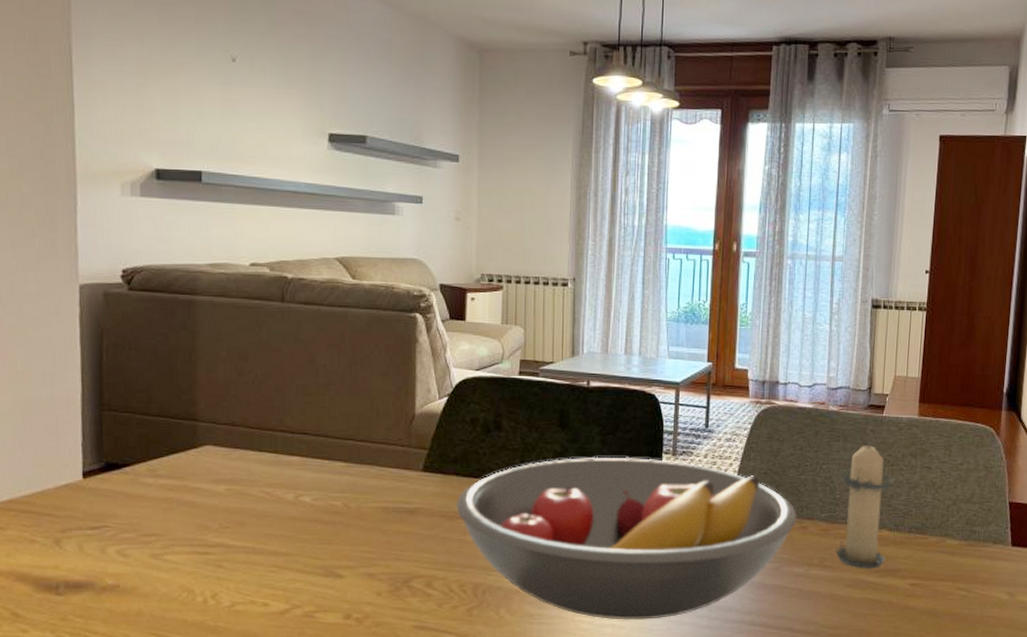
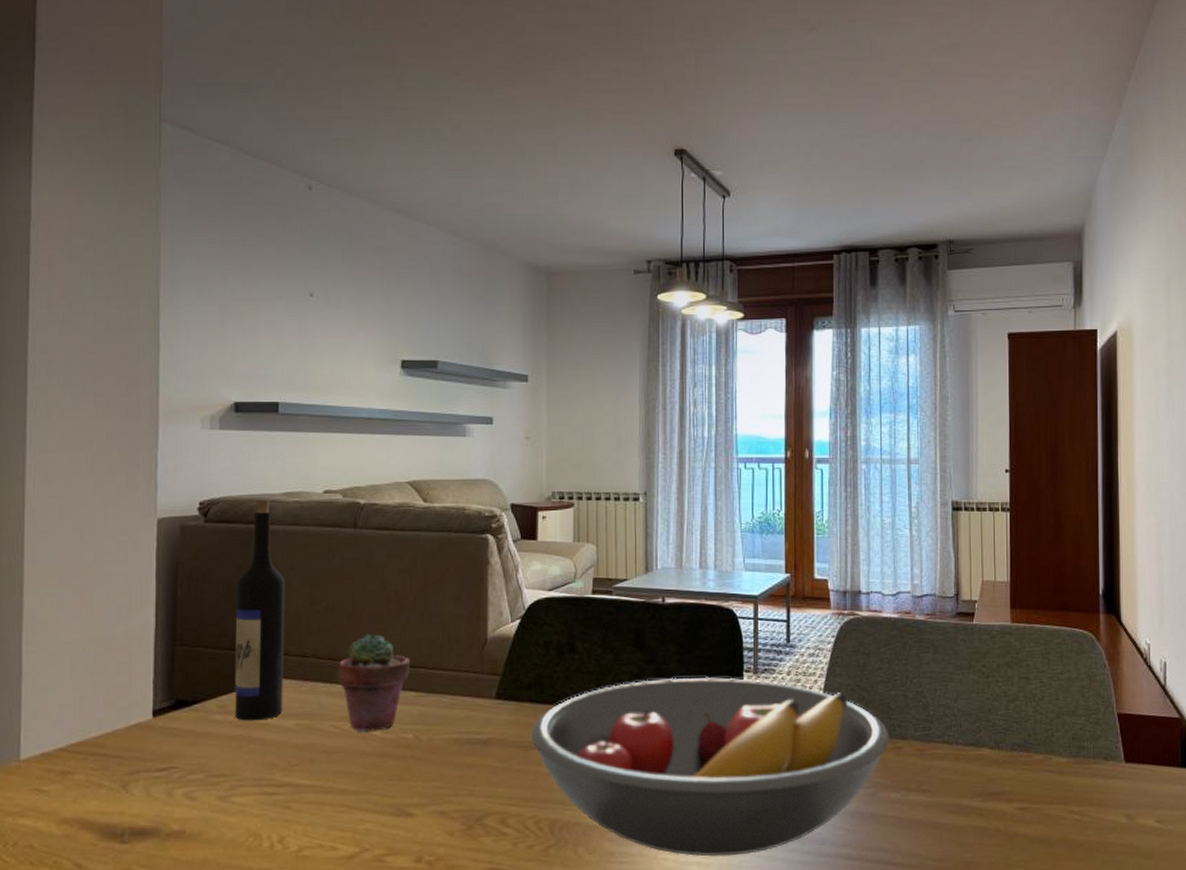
wine bottle: none [163,269,213,485] -> present [235,498,286,721]
potted succulent: none [267,406,340,499] -> present [338,634,411,733]
candle: present [834,437,894,570] -> none [931,647,991,793]

